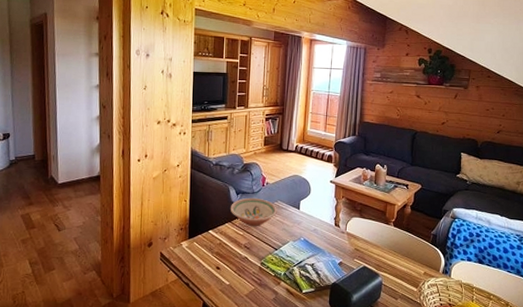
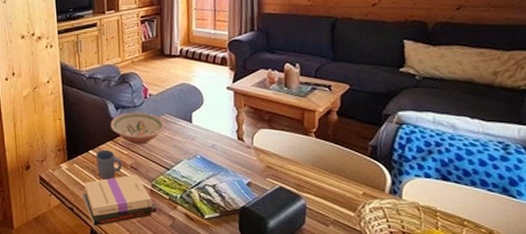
books: none [198,253,263,300] -> present [81,174,157,226]
mug: none [214,230,238,257] -> present [95,149,123,180]

